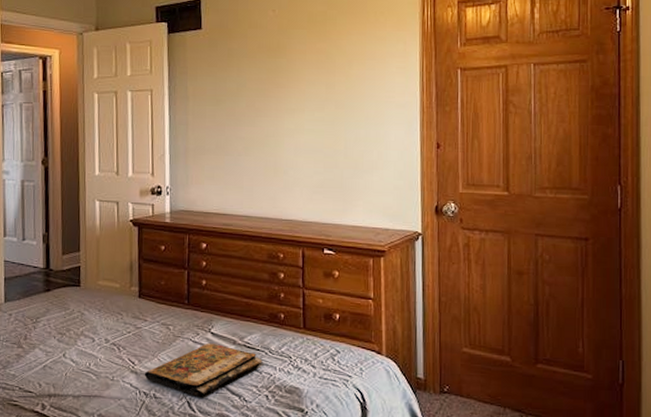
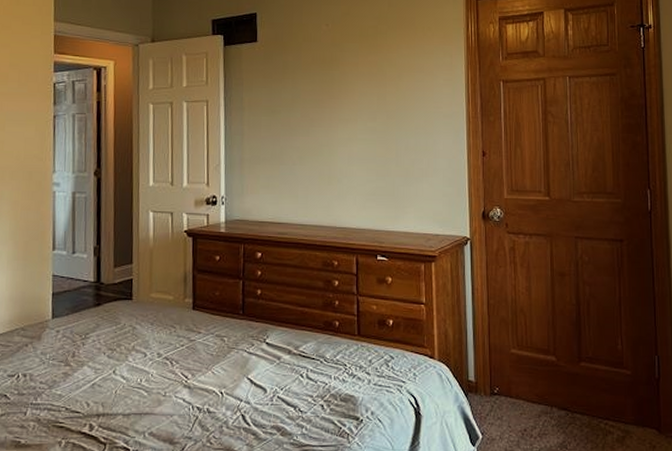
book: present [144,342,263,398] -> none [197,353,318,411]

